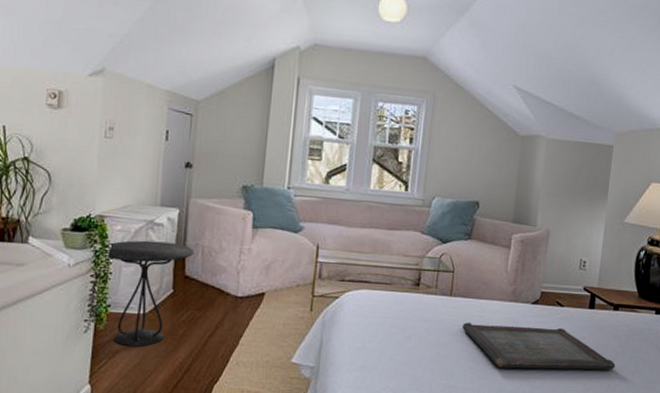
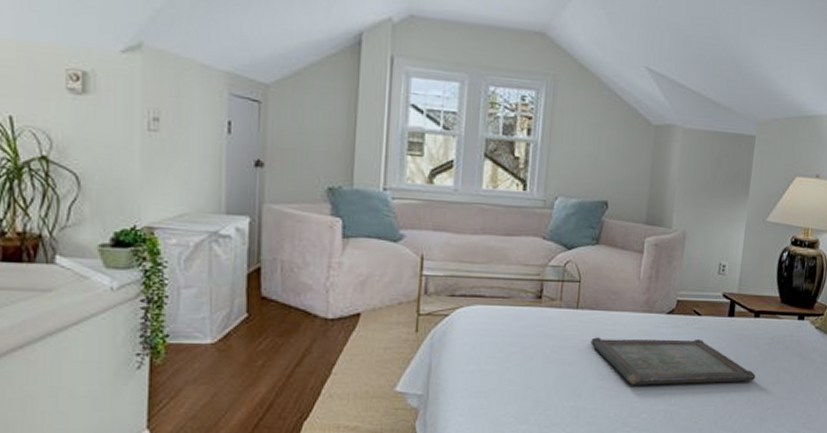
side table: present [107,240,194,347] -> none [160,256,271,382]

